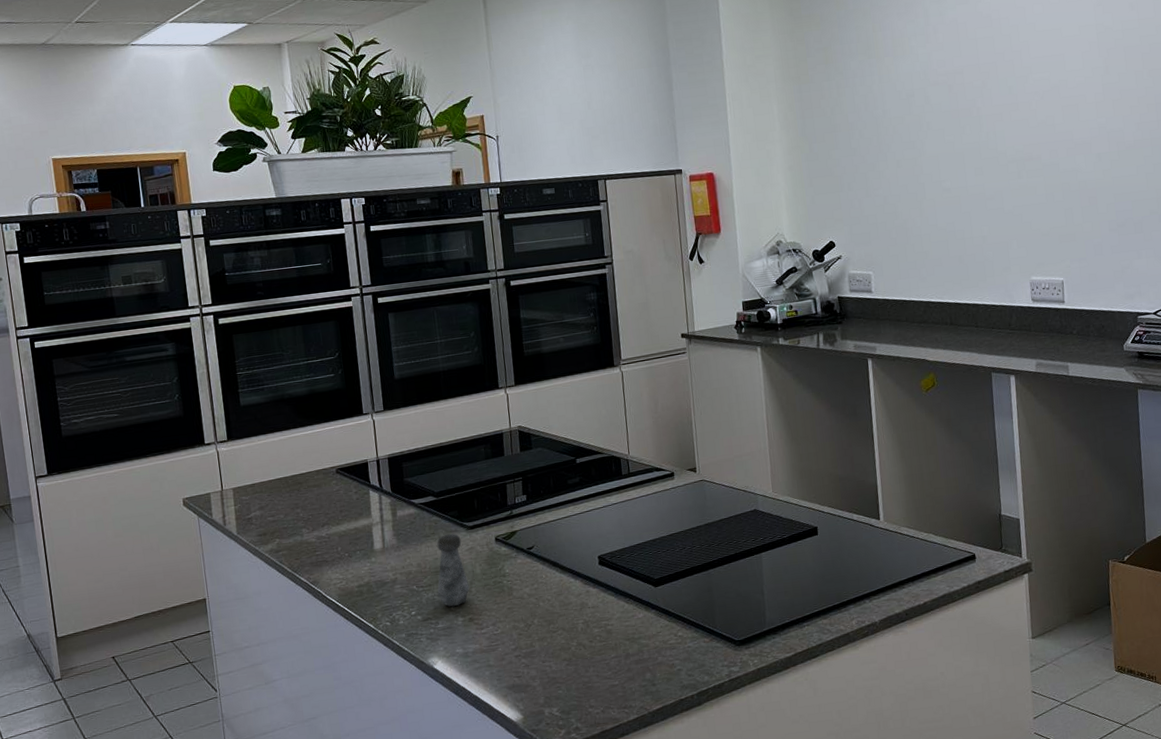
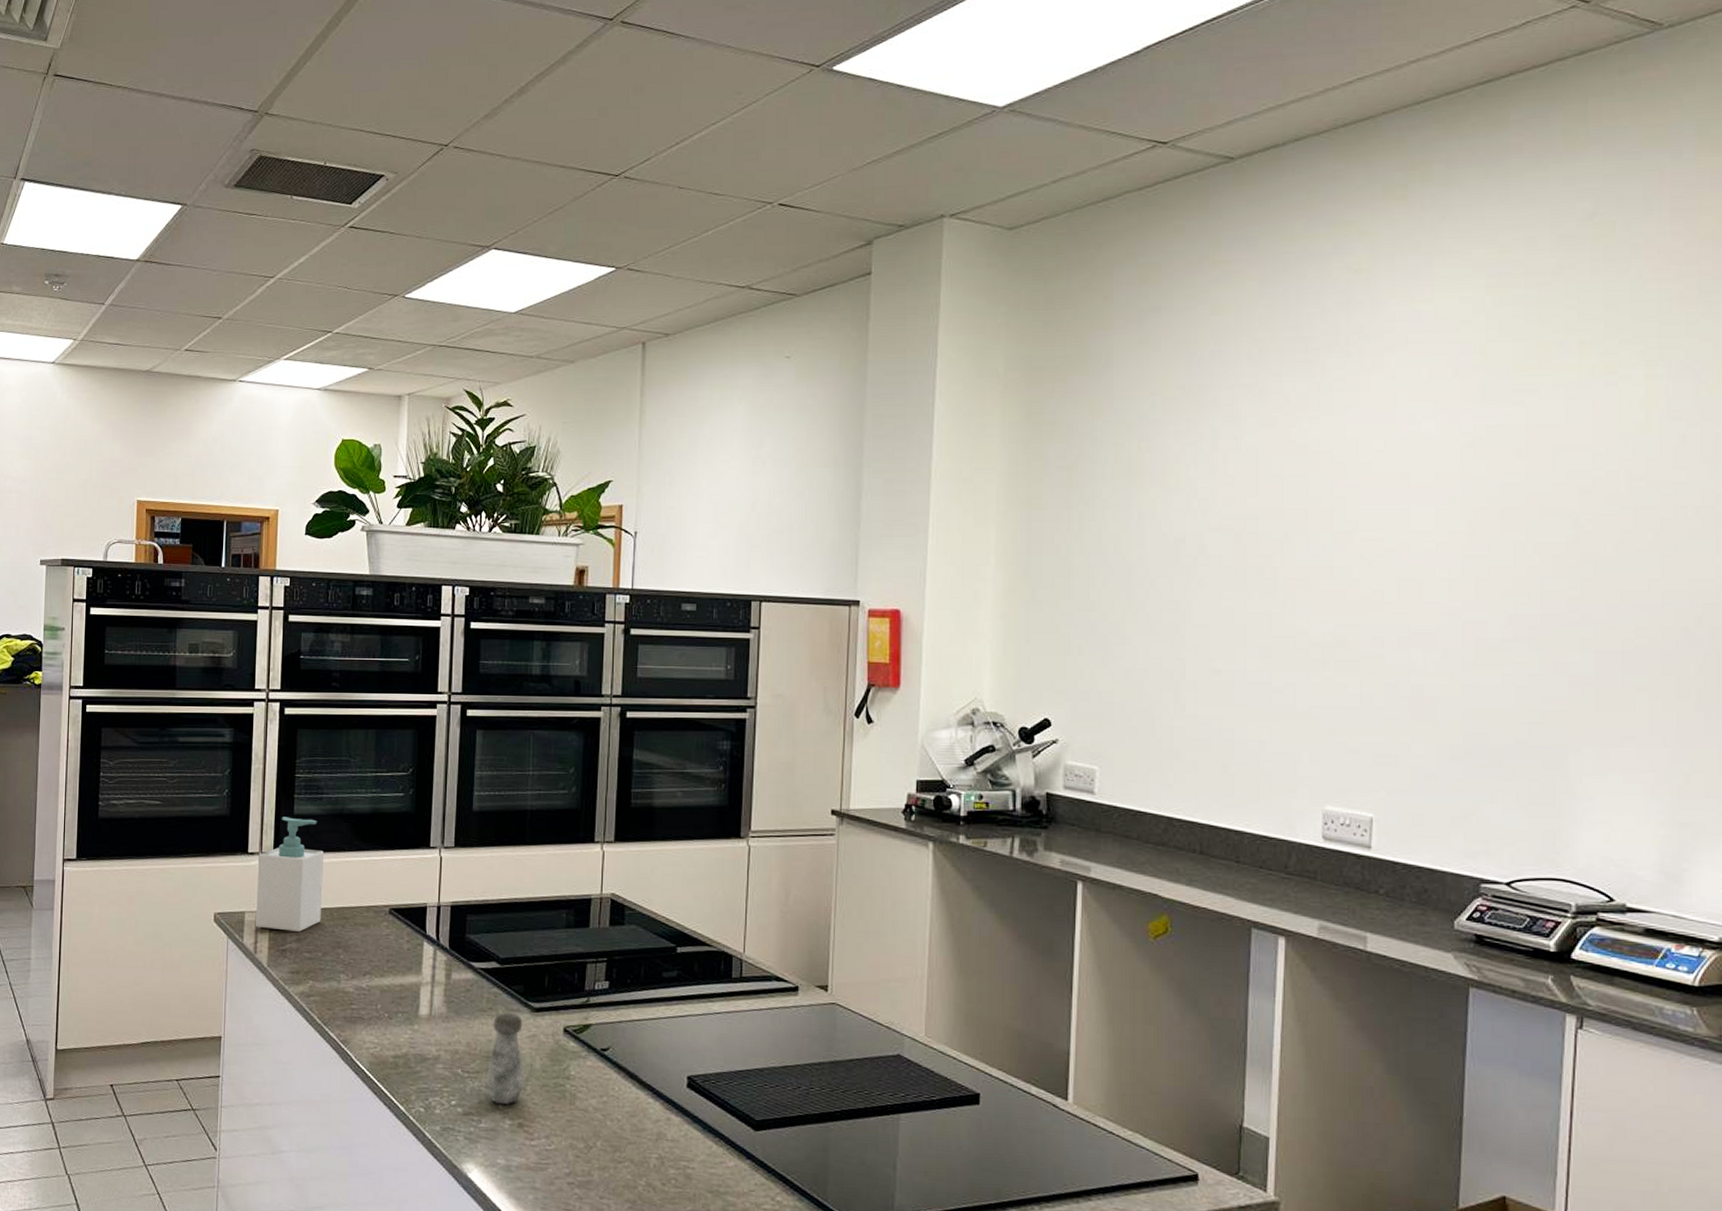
soap bottle: none [215,407,278,504] -> present [255,817,324,932]

